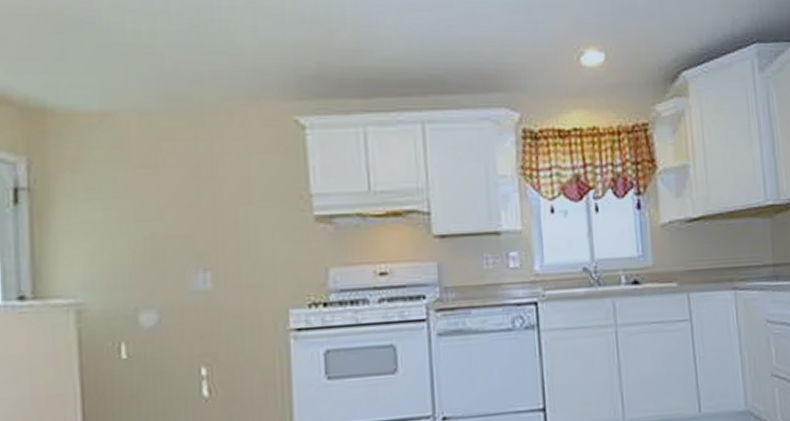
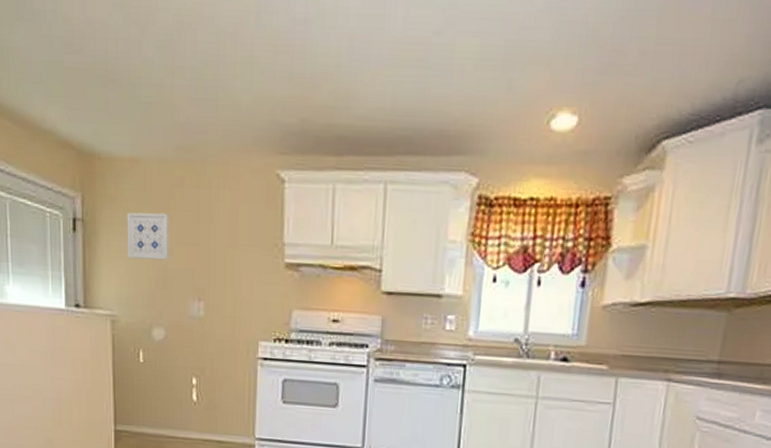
wall art: none [95,172,159,231] -> present [127,212,169,260]

